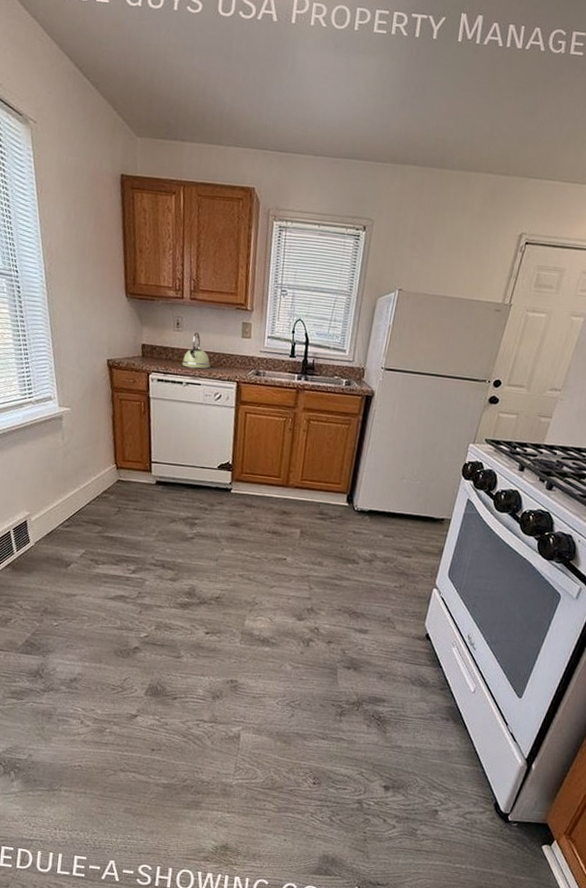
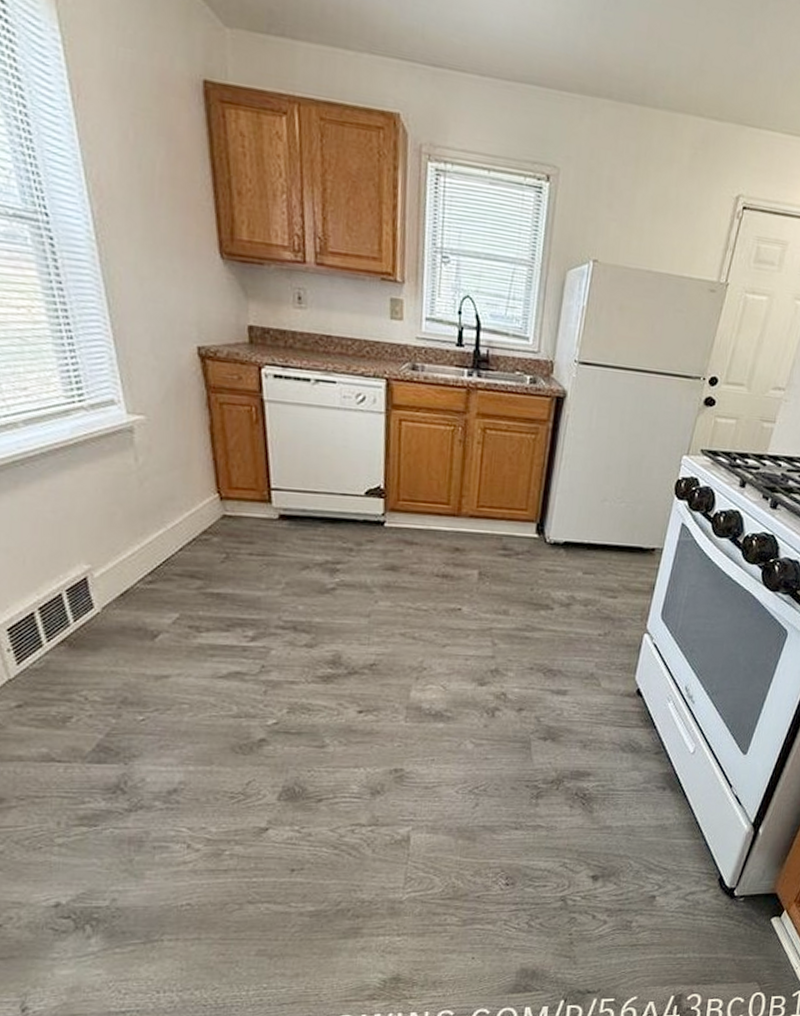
kettle: present [181,332,211,369] -> none [307,311,350,362]

